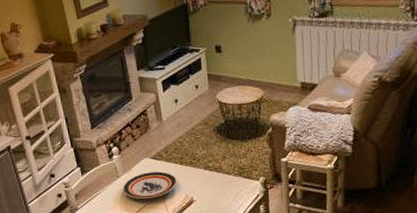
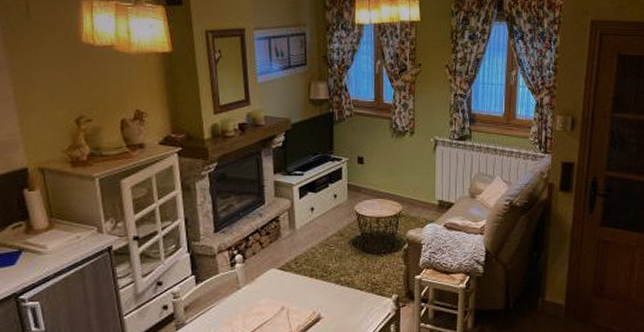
plate: present [122,171,177,199] -> none [242,284,305,314]

